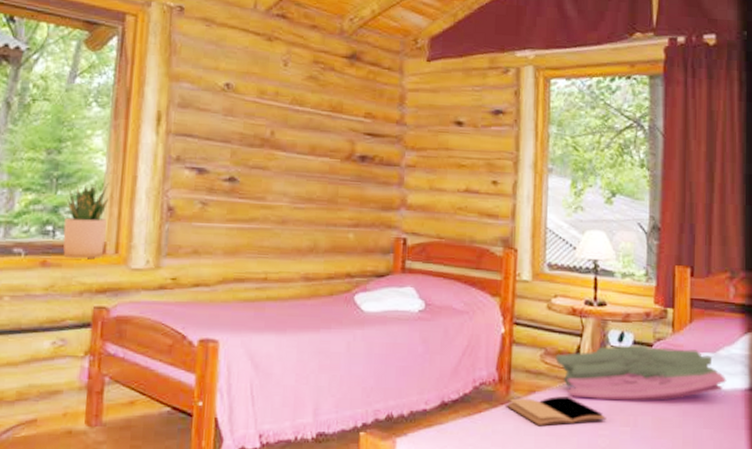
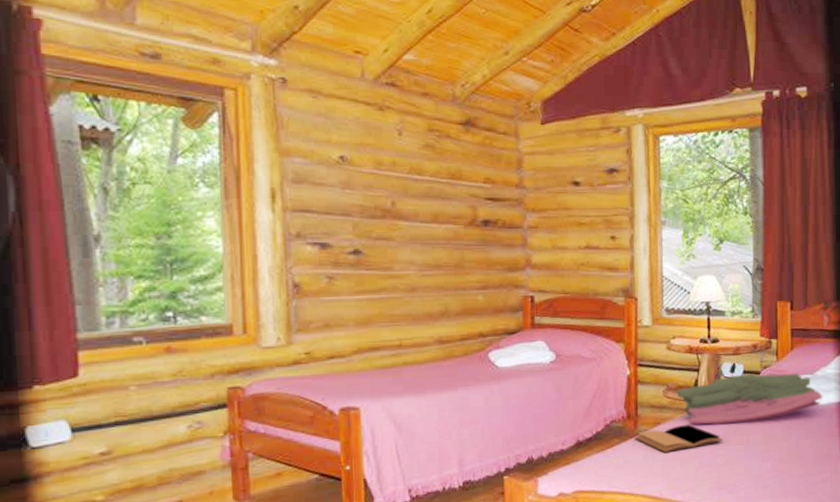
planter: present [63,182,109,260] -> none [185,264,231,343]

